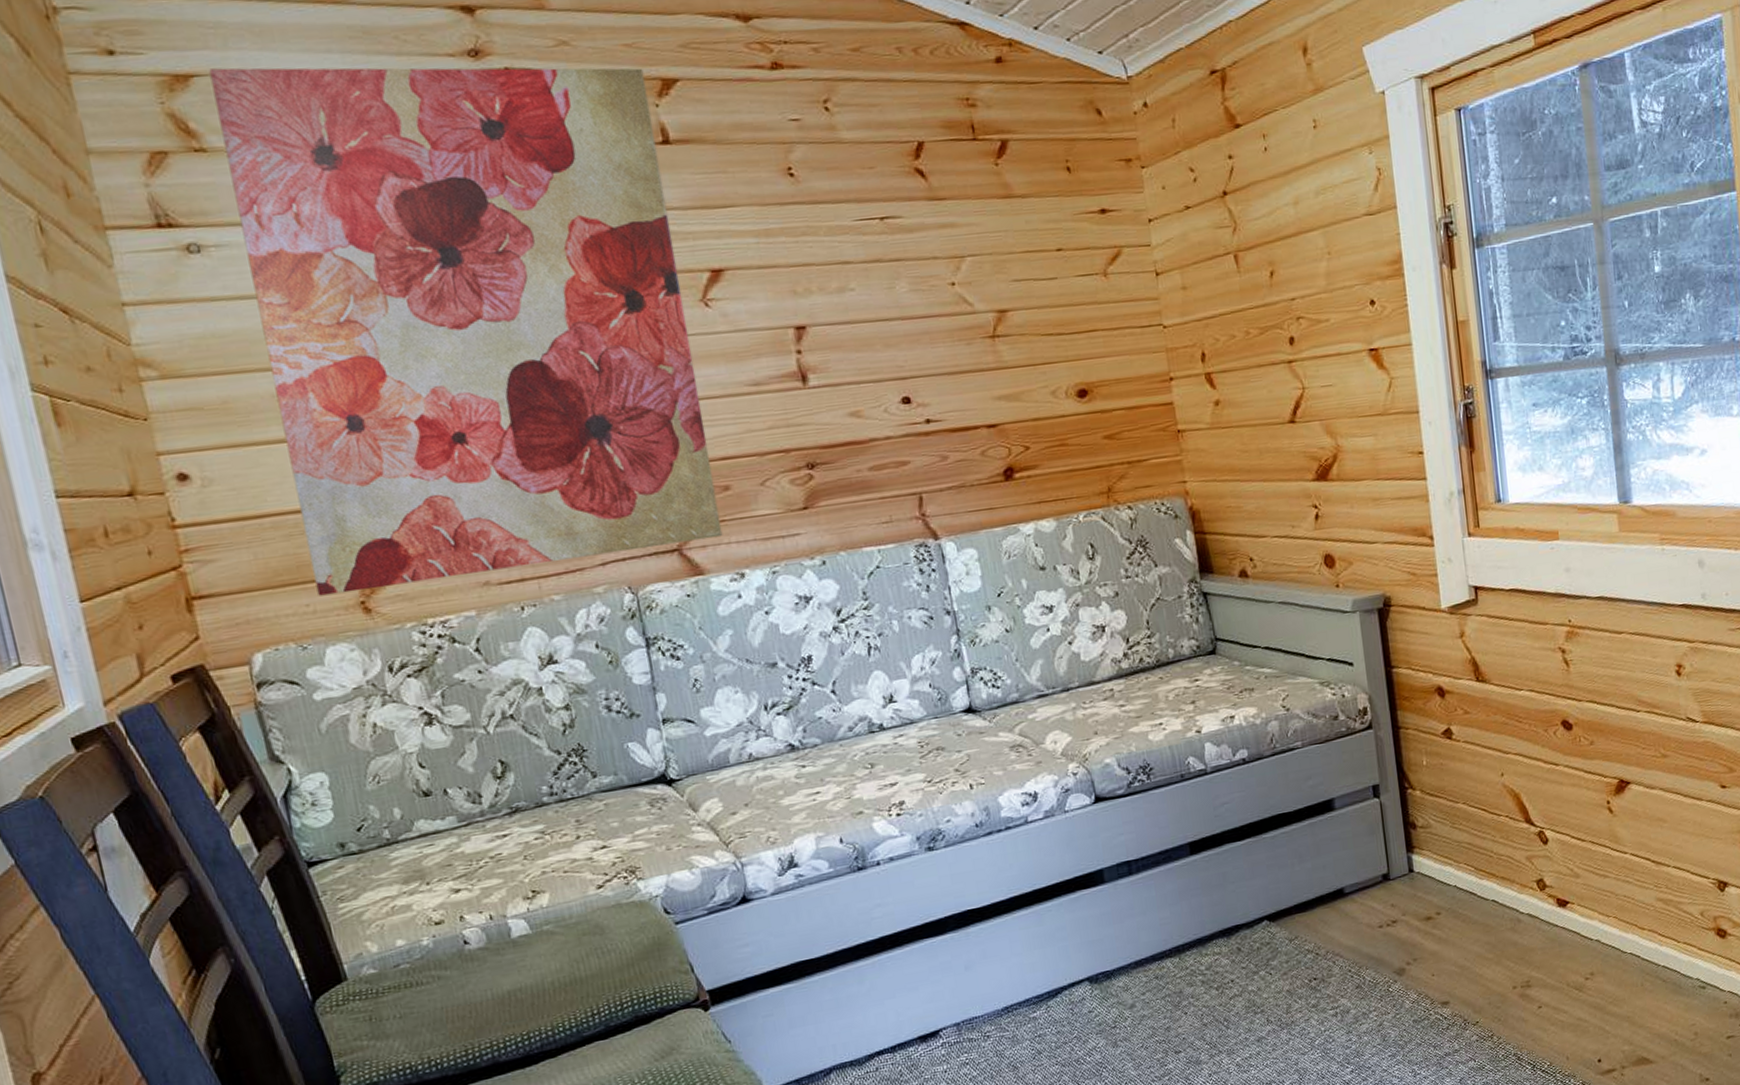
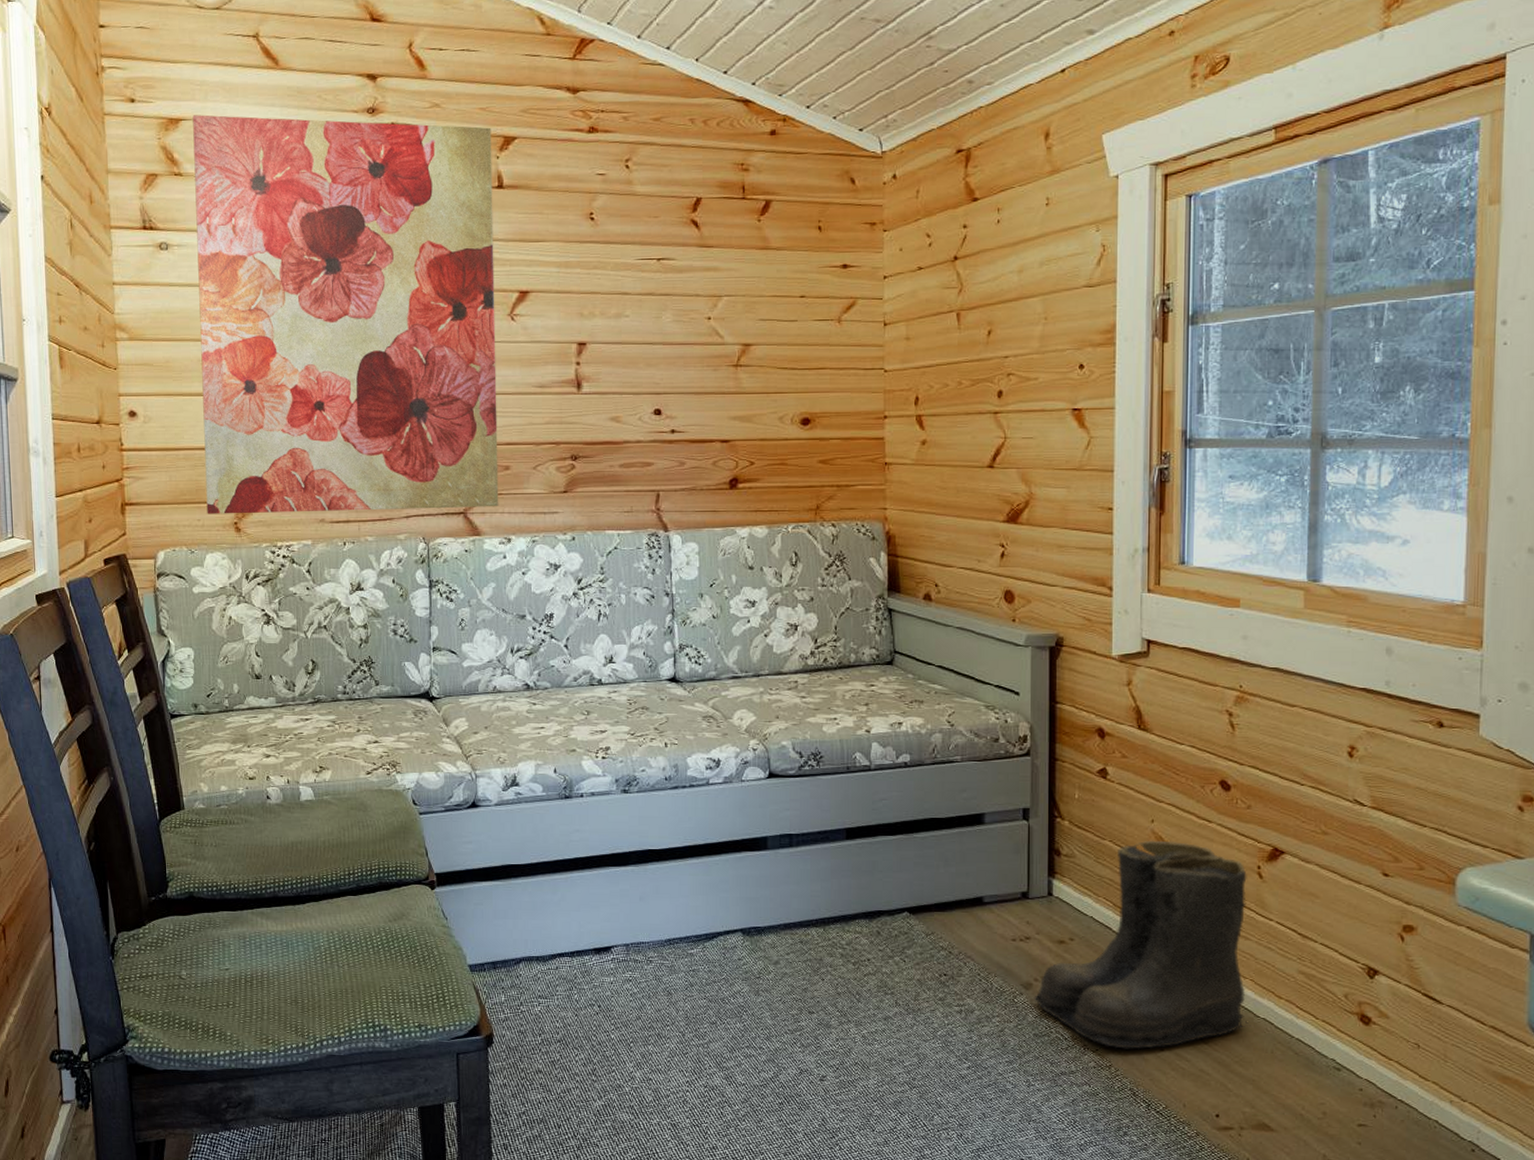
boots: none [1408,790,1620,1017] -> present [1033,840,1251,1050]

